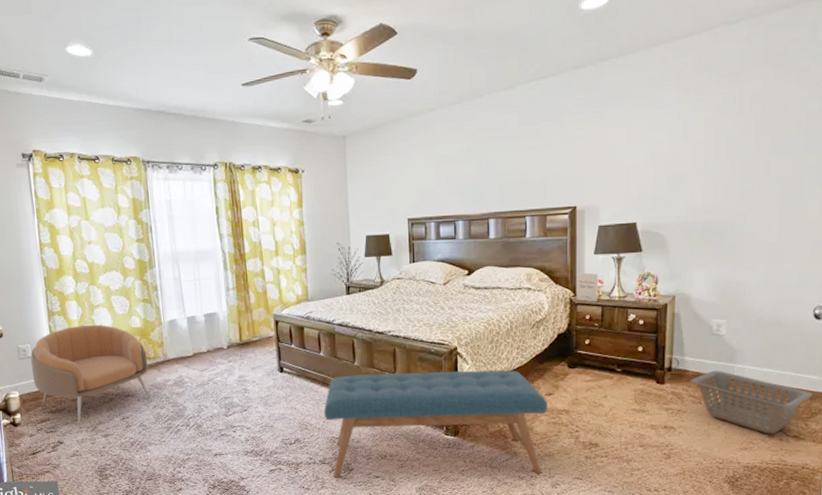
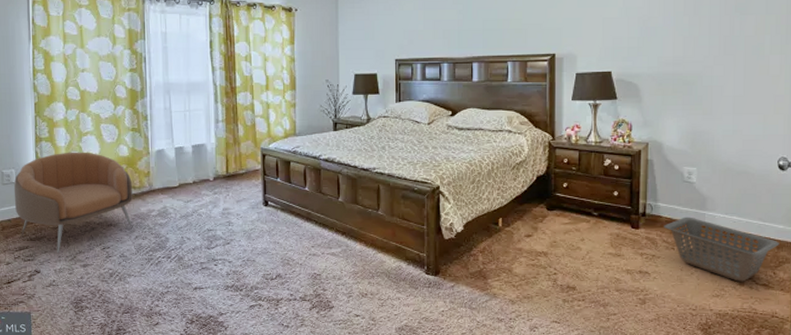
bench: present [324,369,547,478] -> none [307,210,526,316]
book: present [577,272,598,302] -> none [555,117,575,147]

